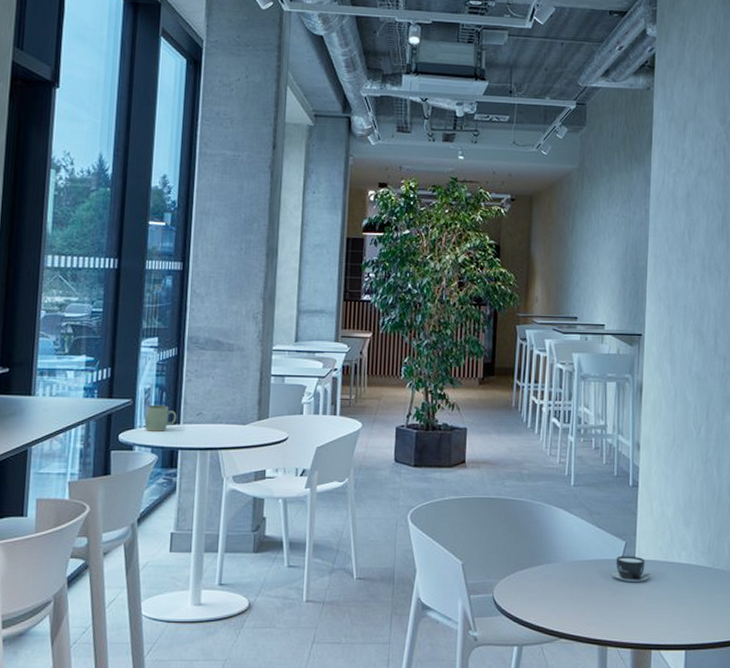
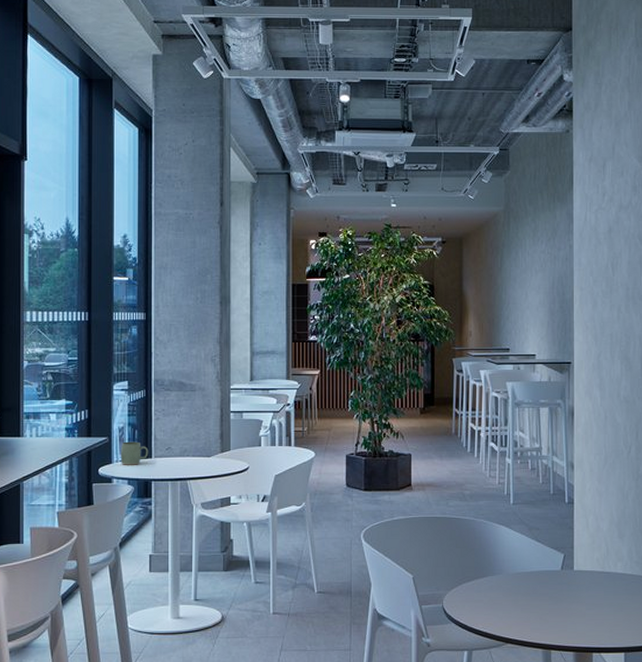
teacup: present [611,556,651,583] -> none [552,567,589,592]

